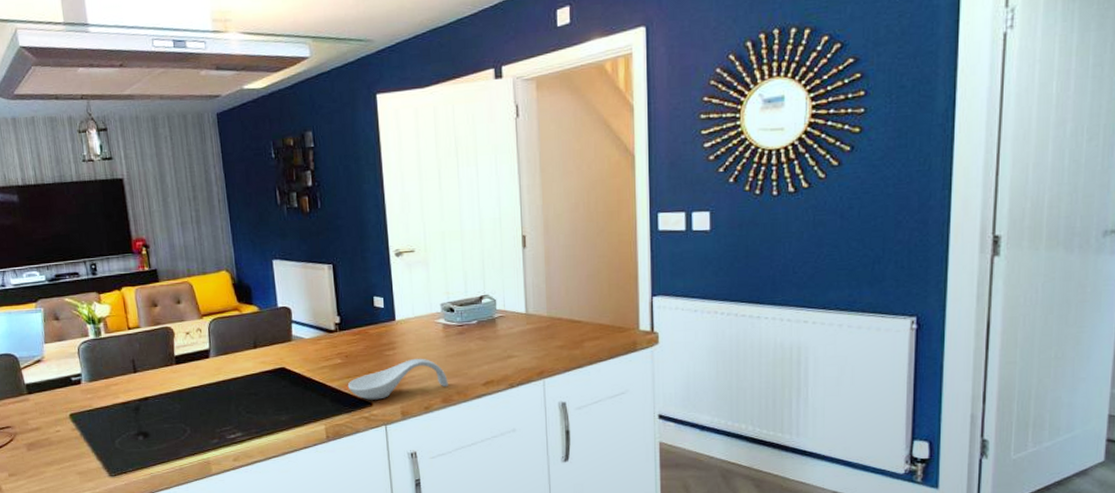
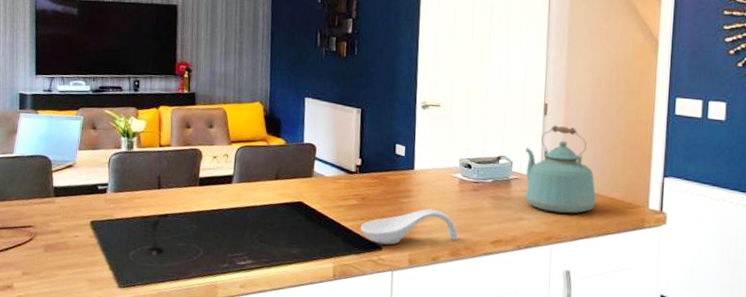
kettle: none [507,256,586,347] -> present [525,125,597,214]

